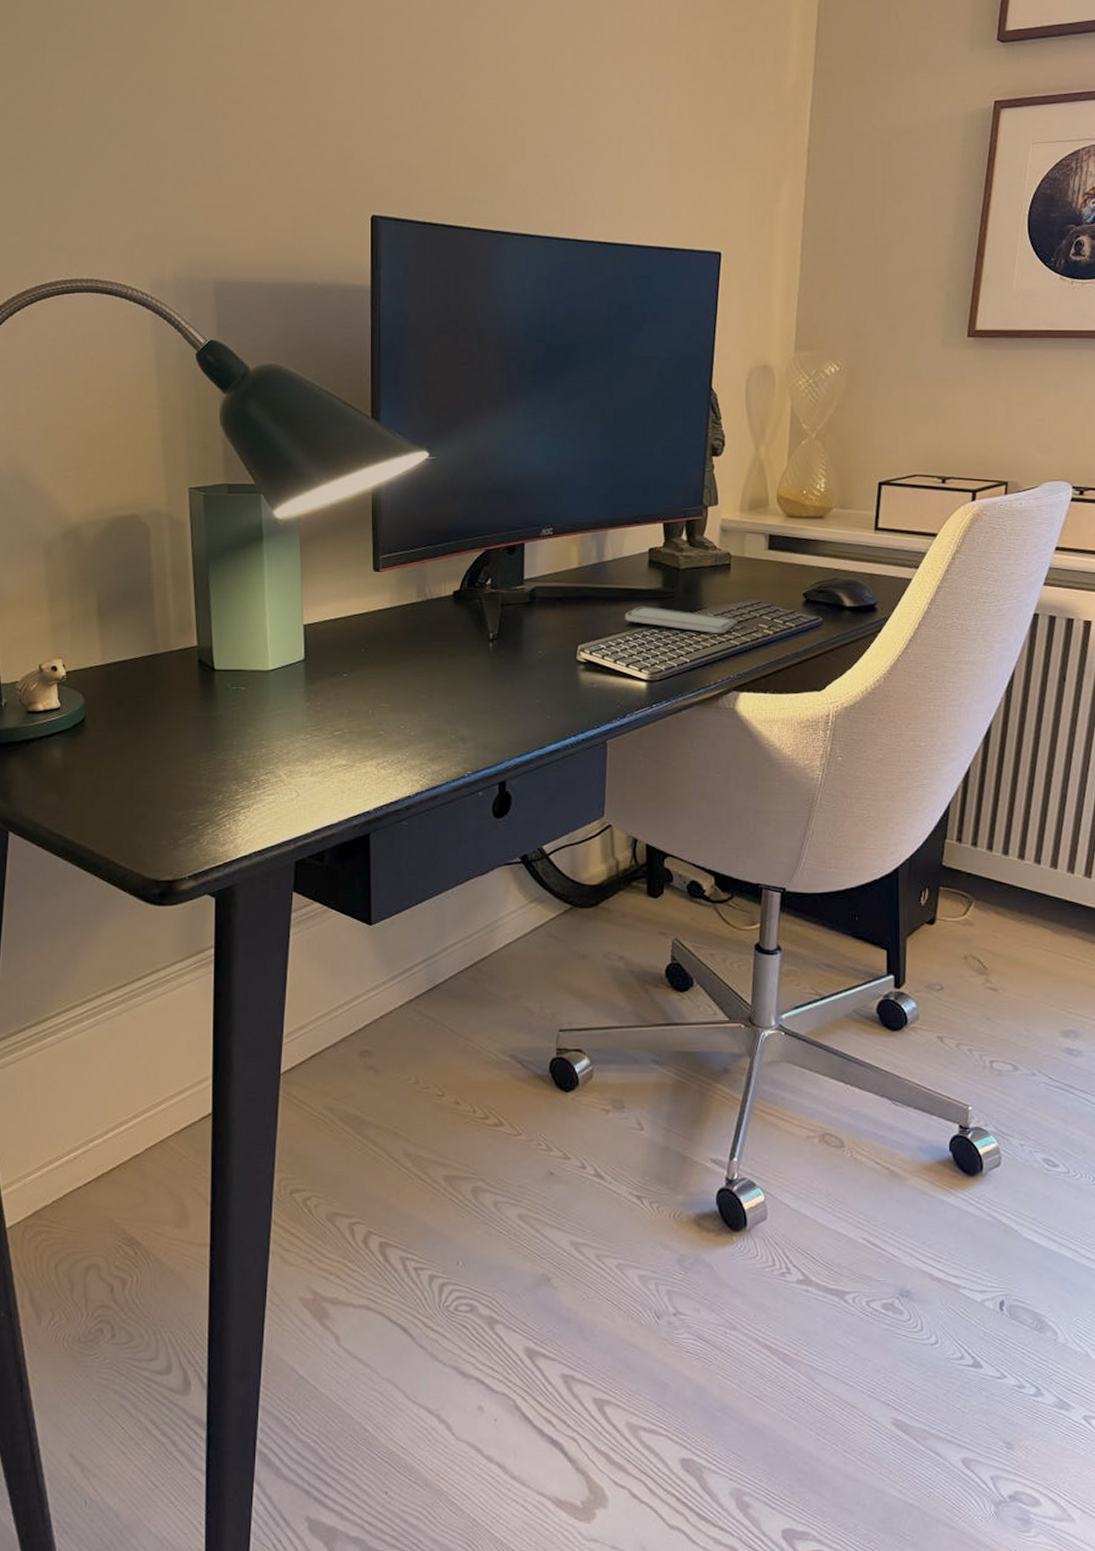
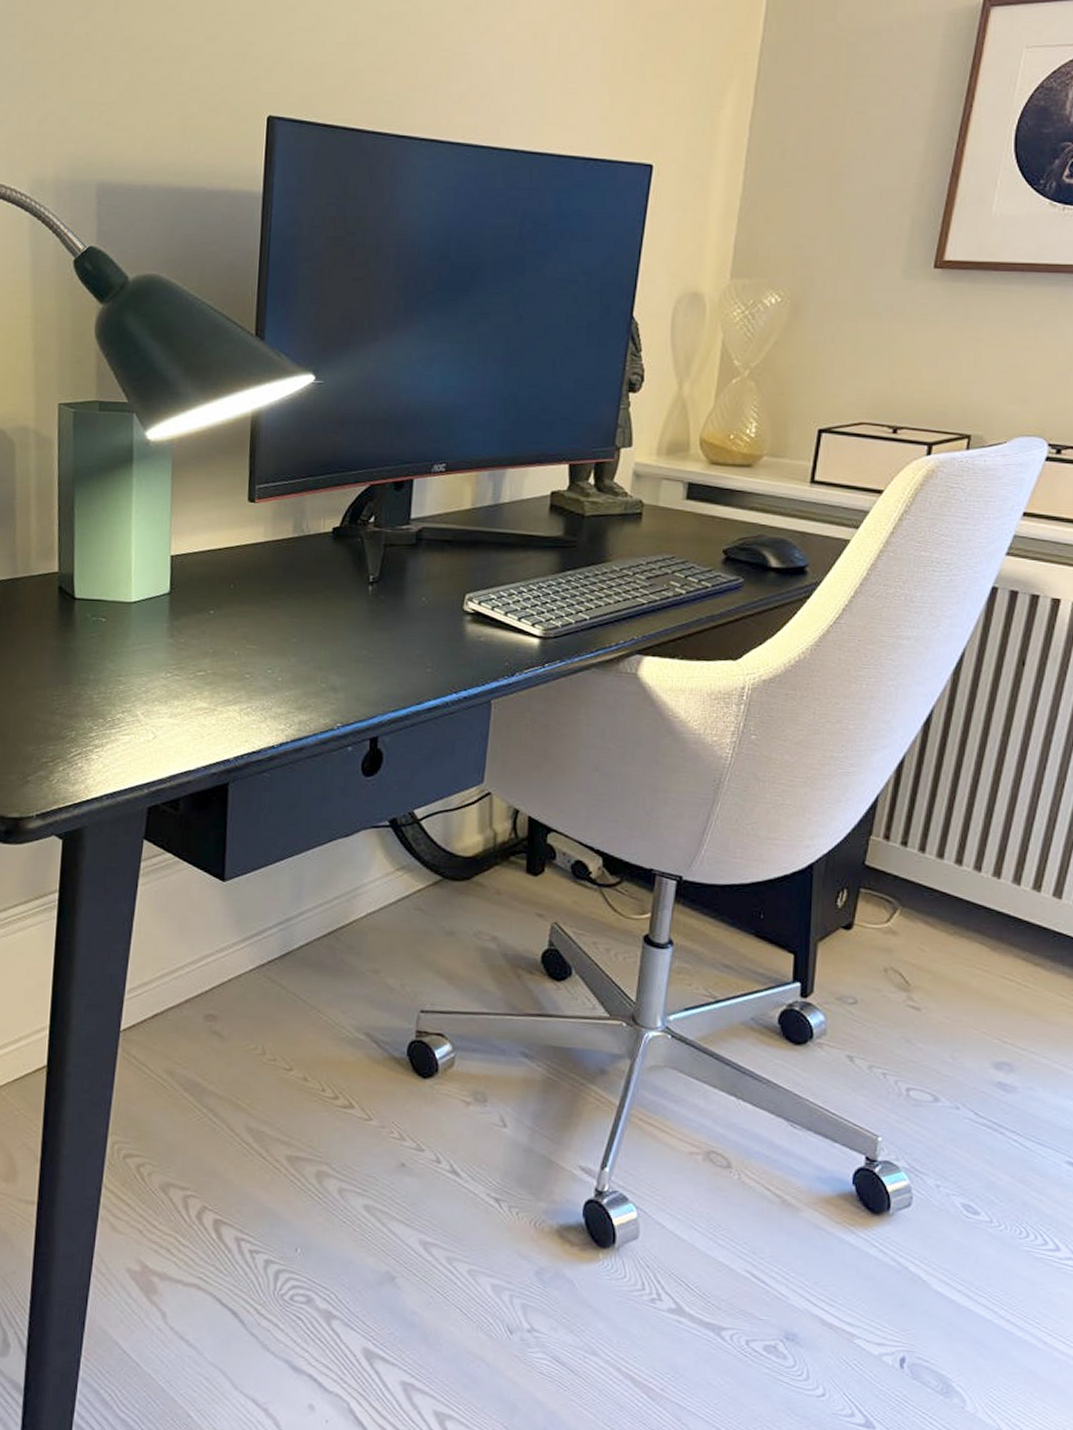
smartphone: present [625,606,735,634] -> none [520,555,643,591]

